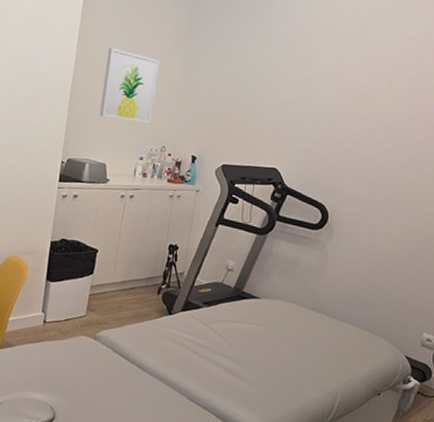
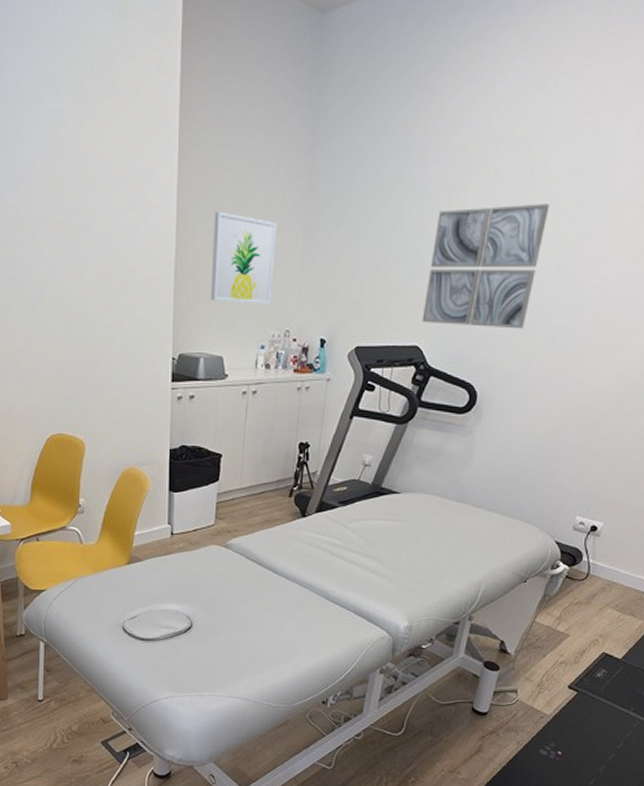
wall art: none [279,62,384,161] -> present [422,204,550,329]

